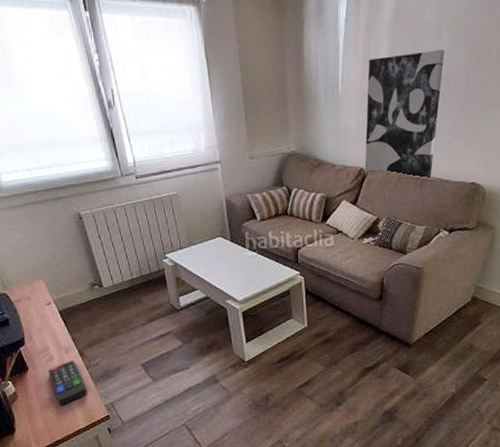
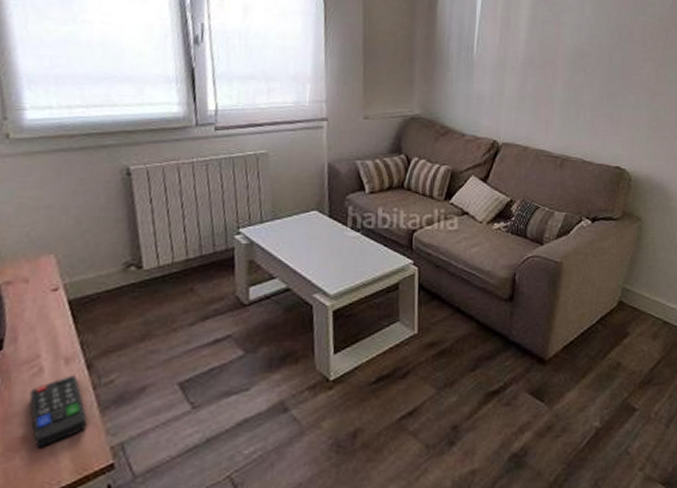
wall art: present [364,50,445,178] -> none [498,24,587,157]

